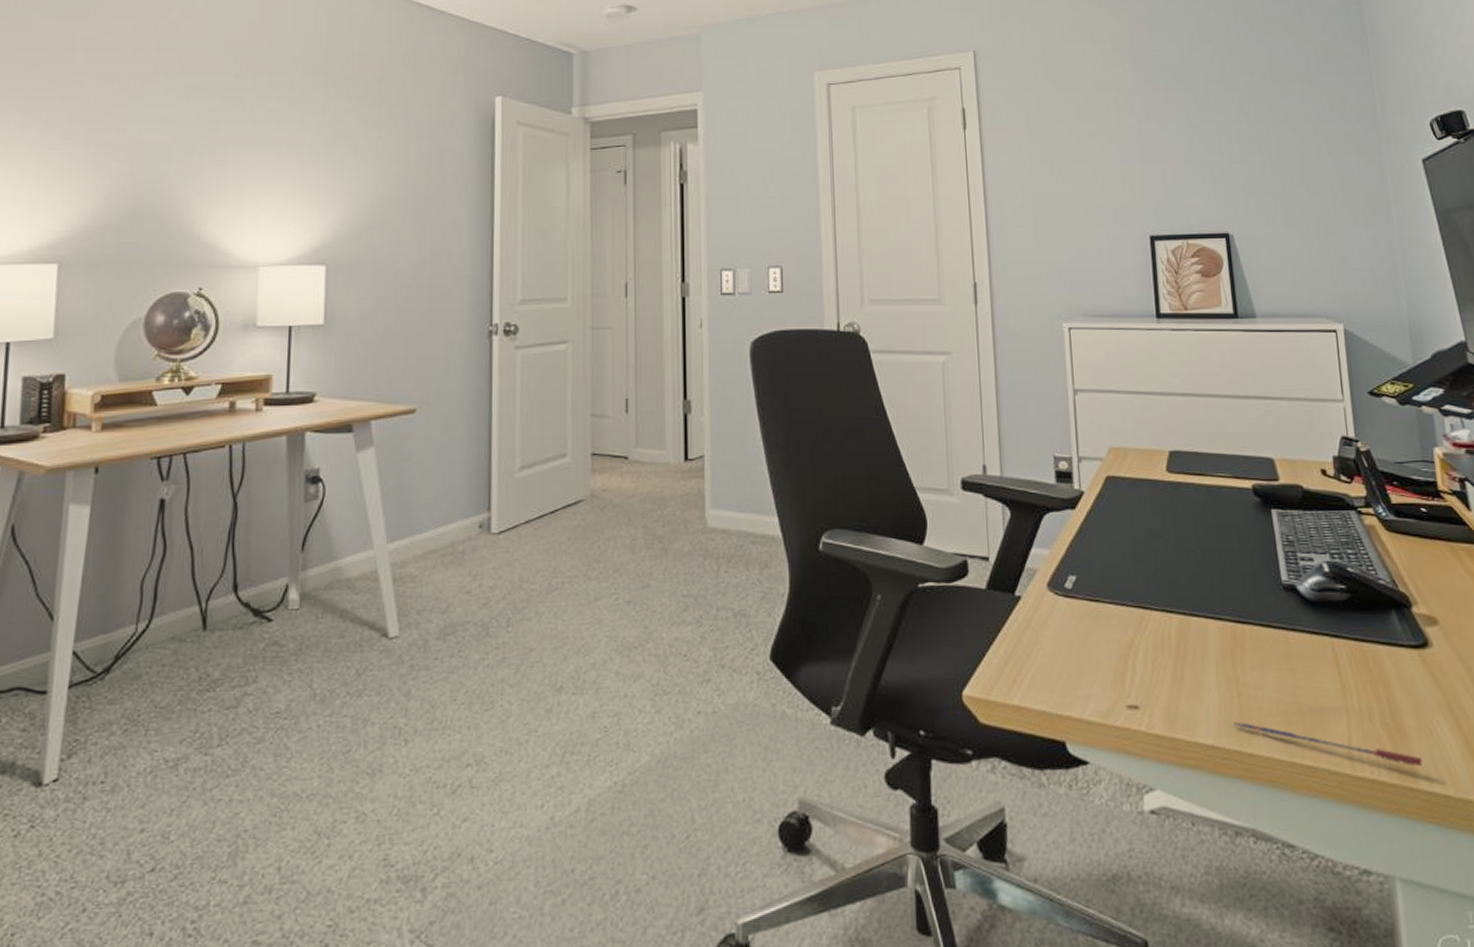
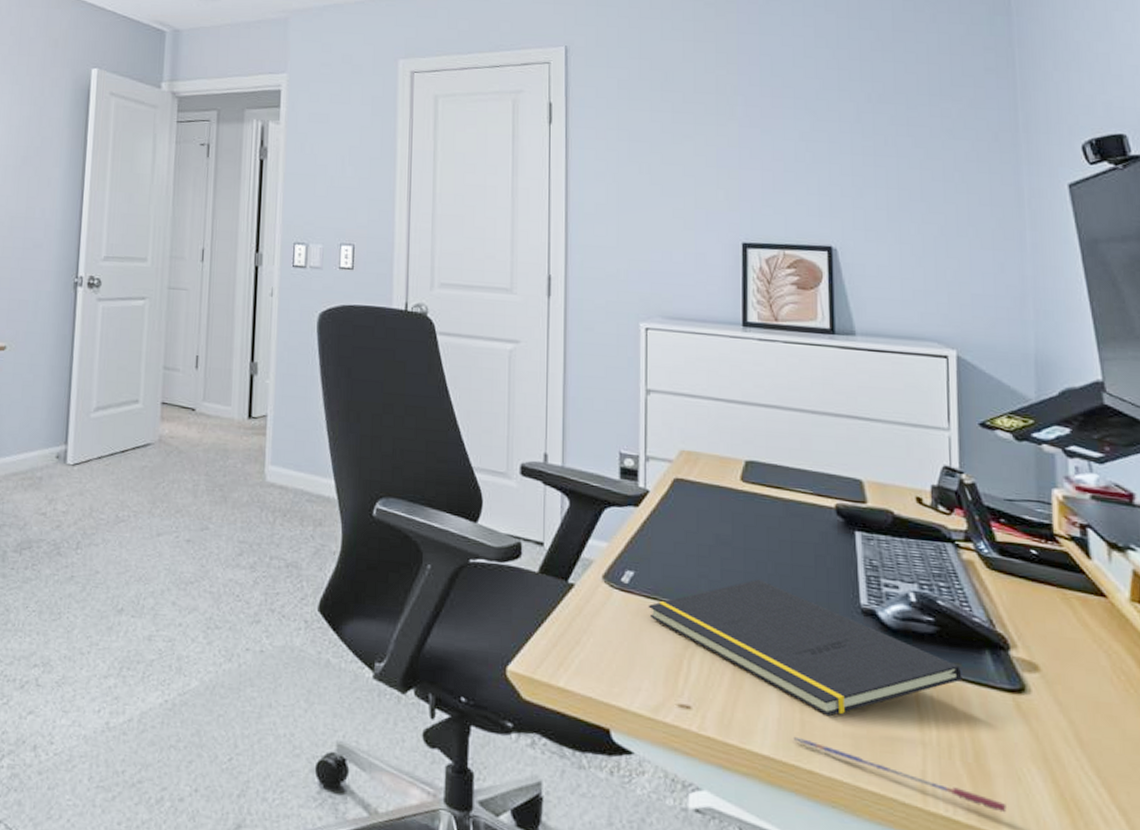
notepad: none [1091,569,1375,697] -> present [648,579,962,717]

